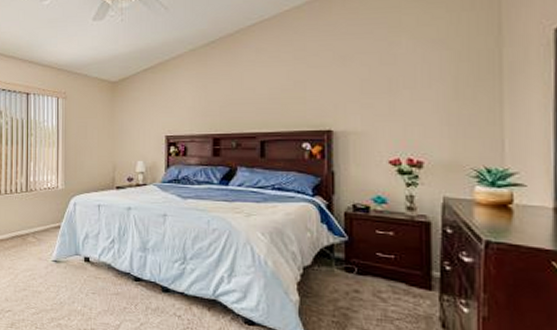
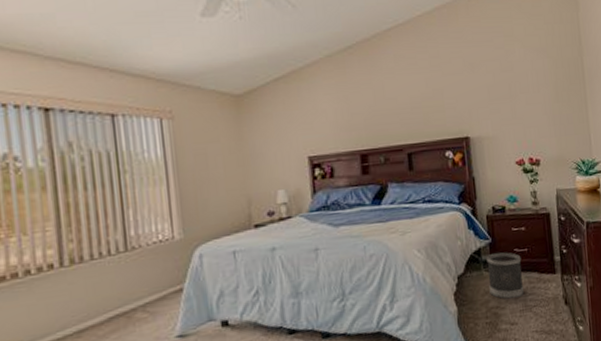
wastebasket: none [340,253,386,306] -> present [486,252,525,299]

